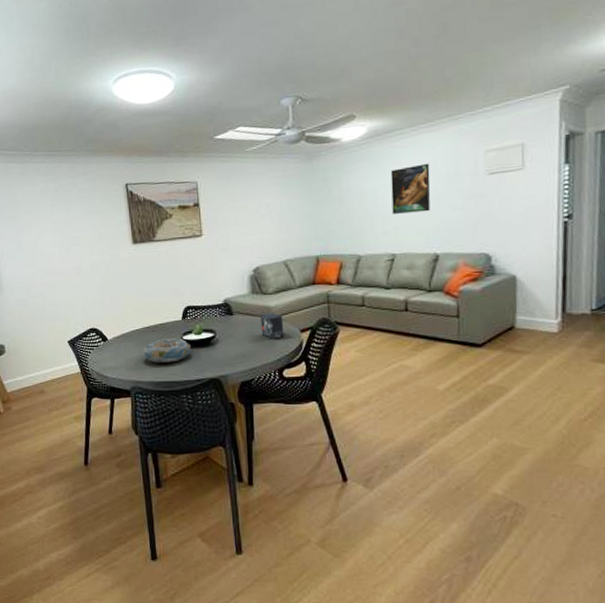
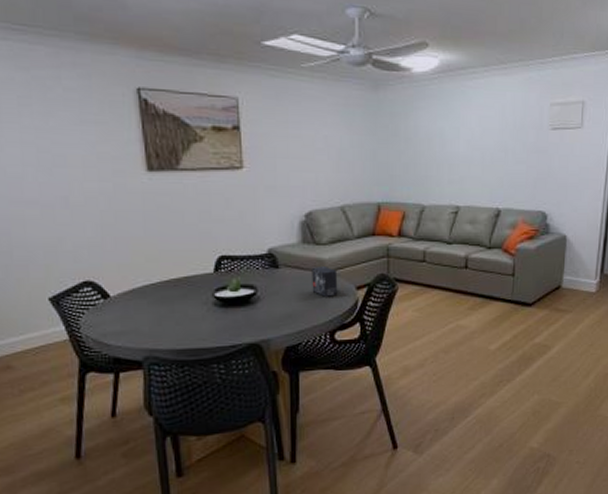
decorative bowl: present [143,338,191,363] -> none [161,295,225,326]
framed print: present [390,163,431,214] -> none [459,109,499,163]

